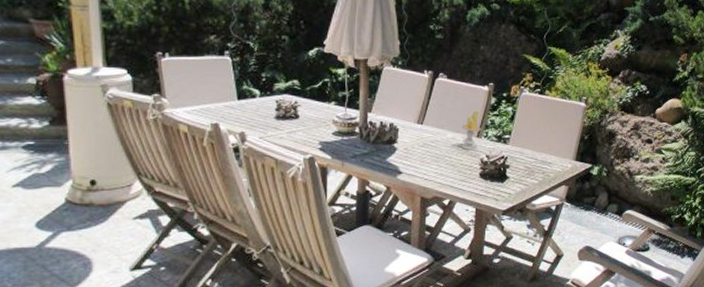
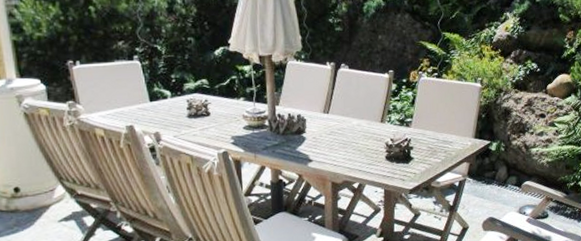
candle: present [460,110,481,151] -> none [364,97,384,136]

